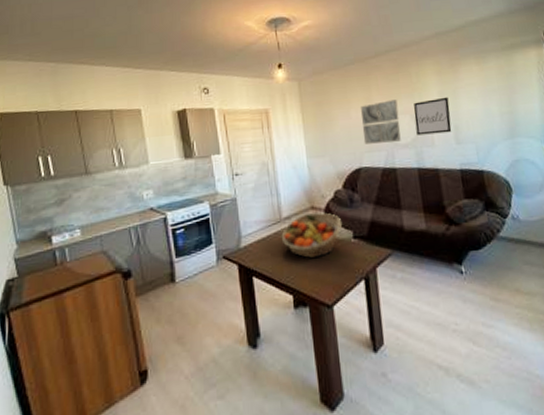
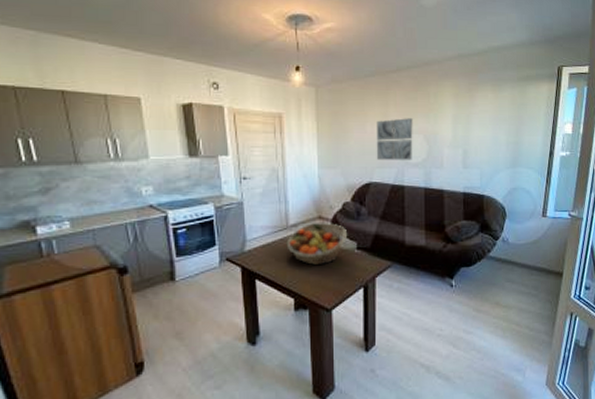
wall art: present [413,96,452,136] -> none [427,121,462,156]

